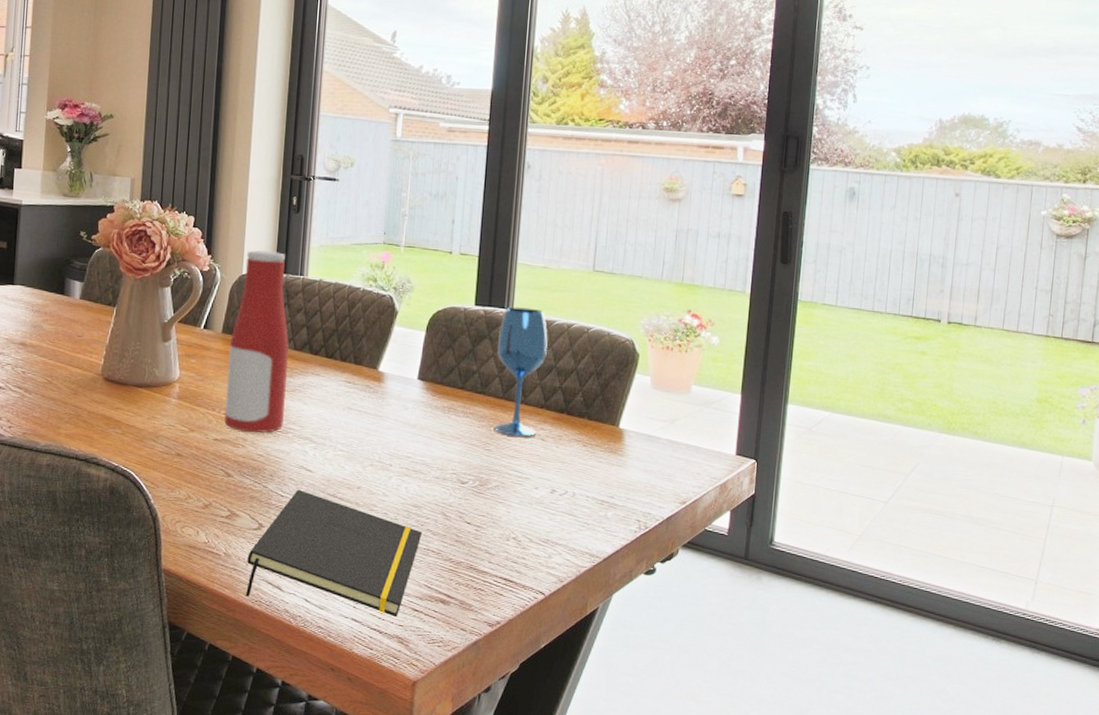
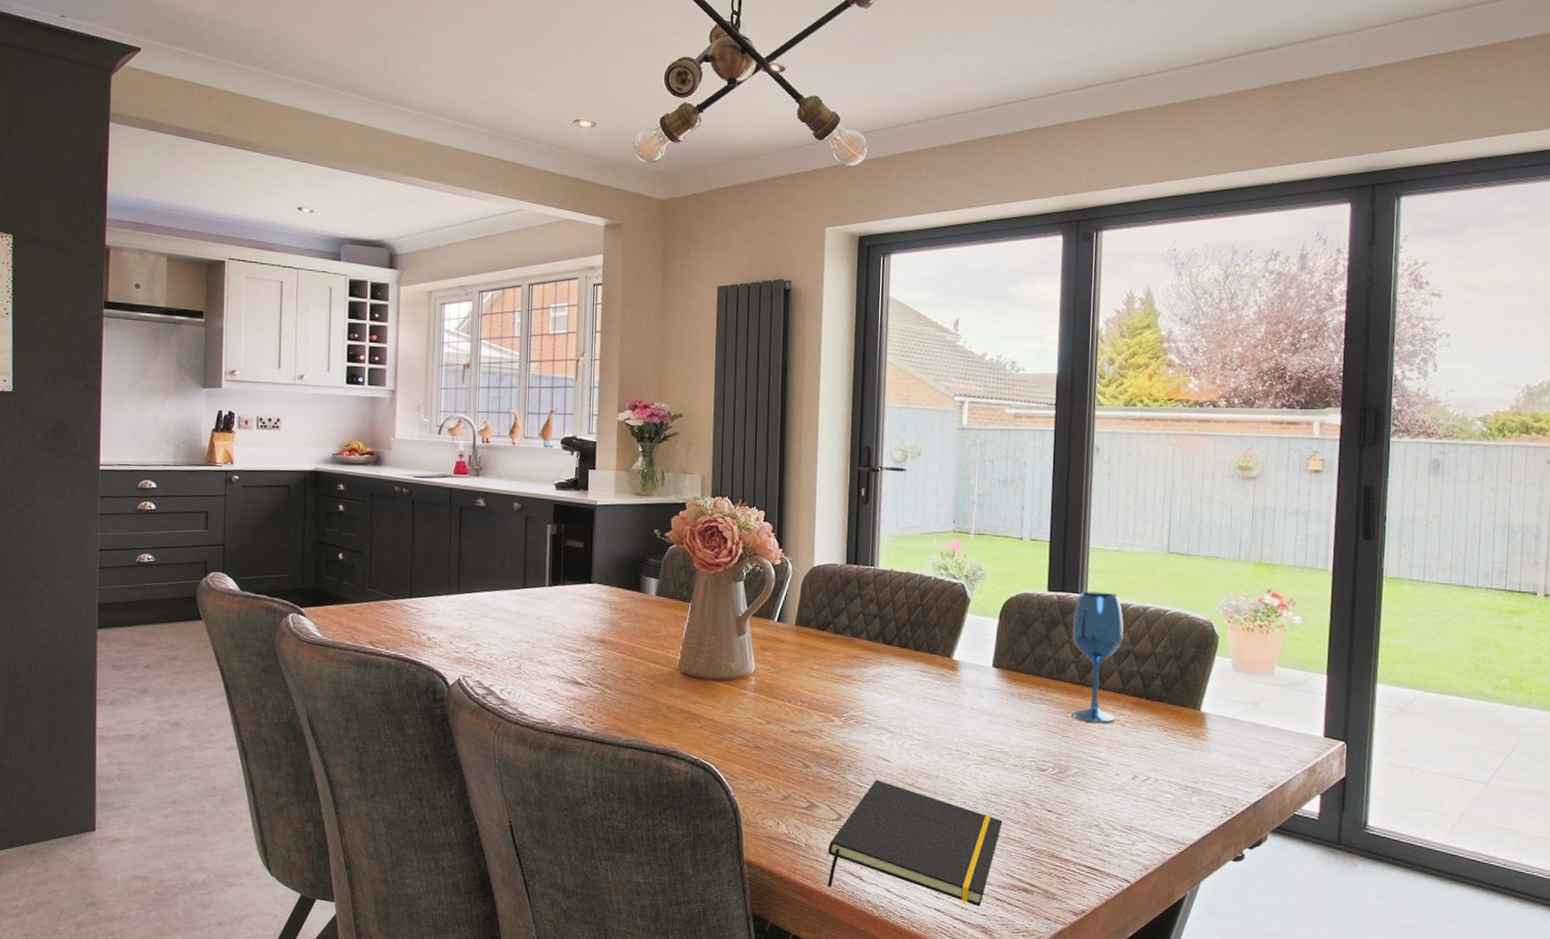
bottle: present [225,250,289,434] -> none [801,542,862,725]

